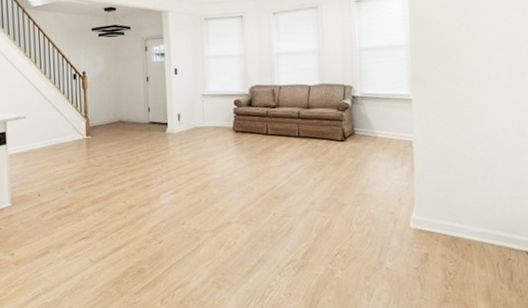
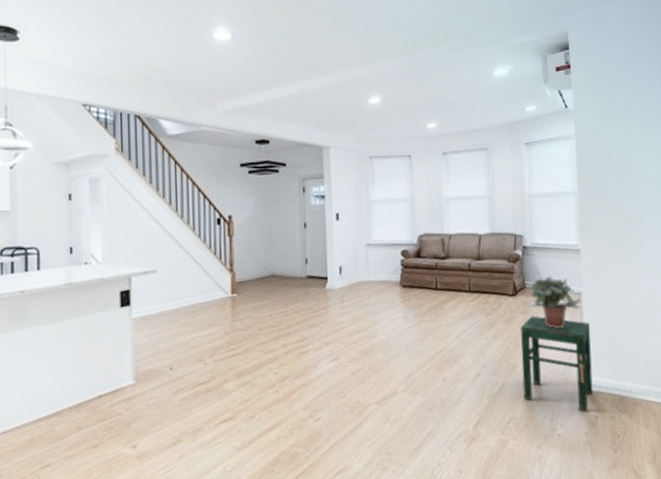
stool: none [349,159,424,250] -> present [521,315,593,413]
potted plant: none [357,124,413,171] -> present [527,276,582,328]

